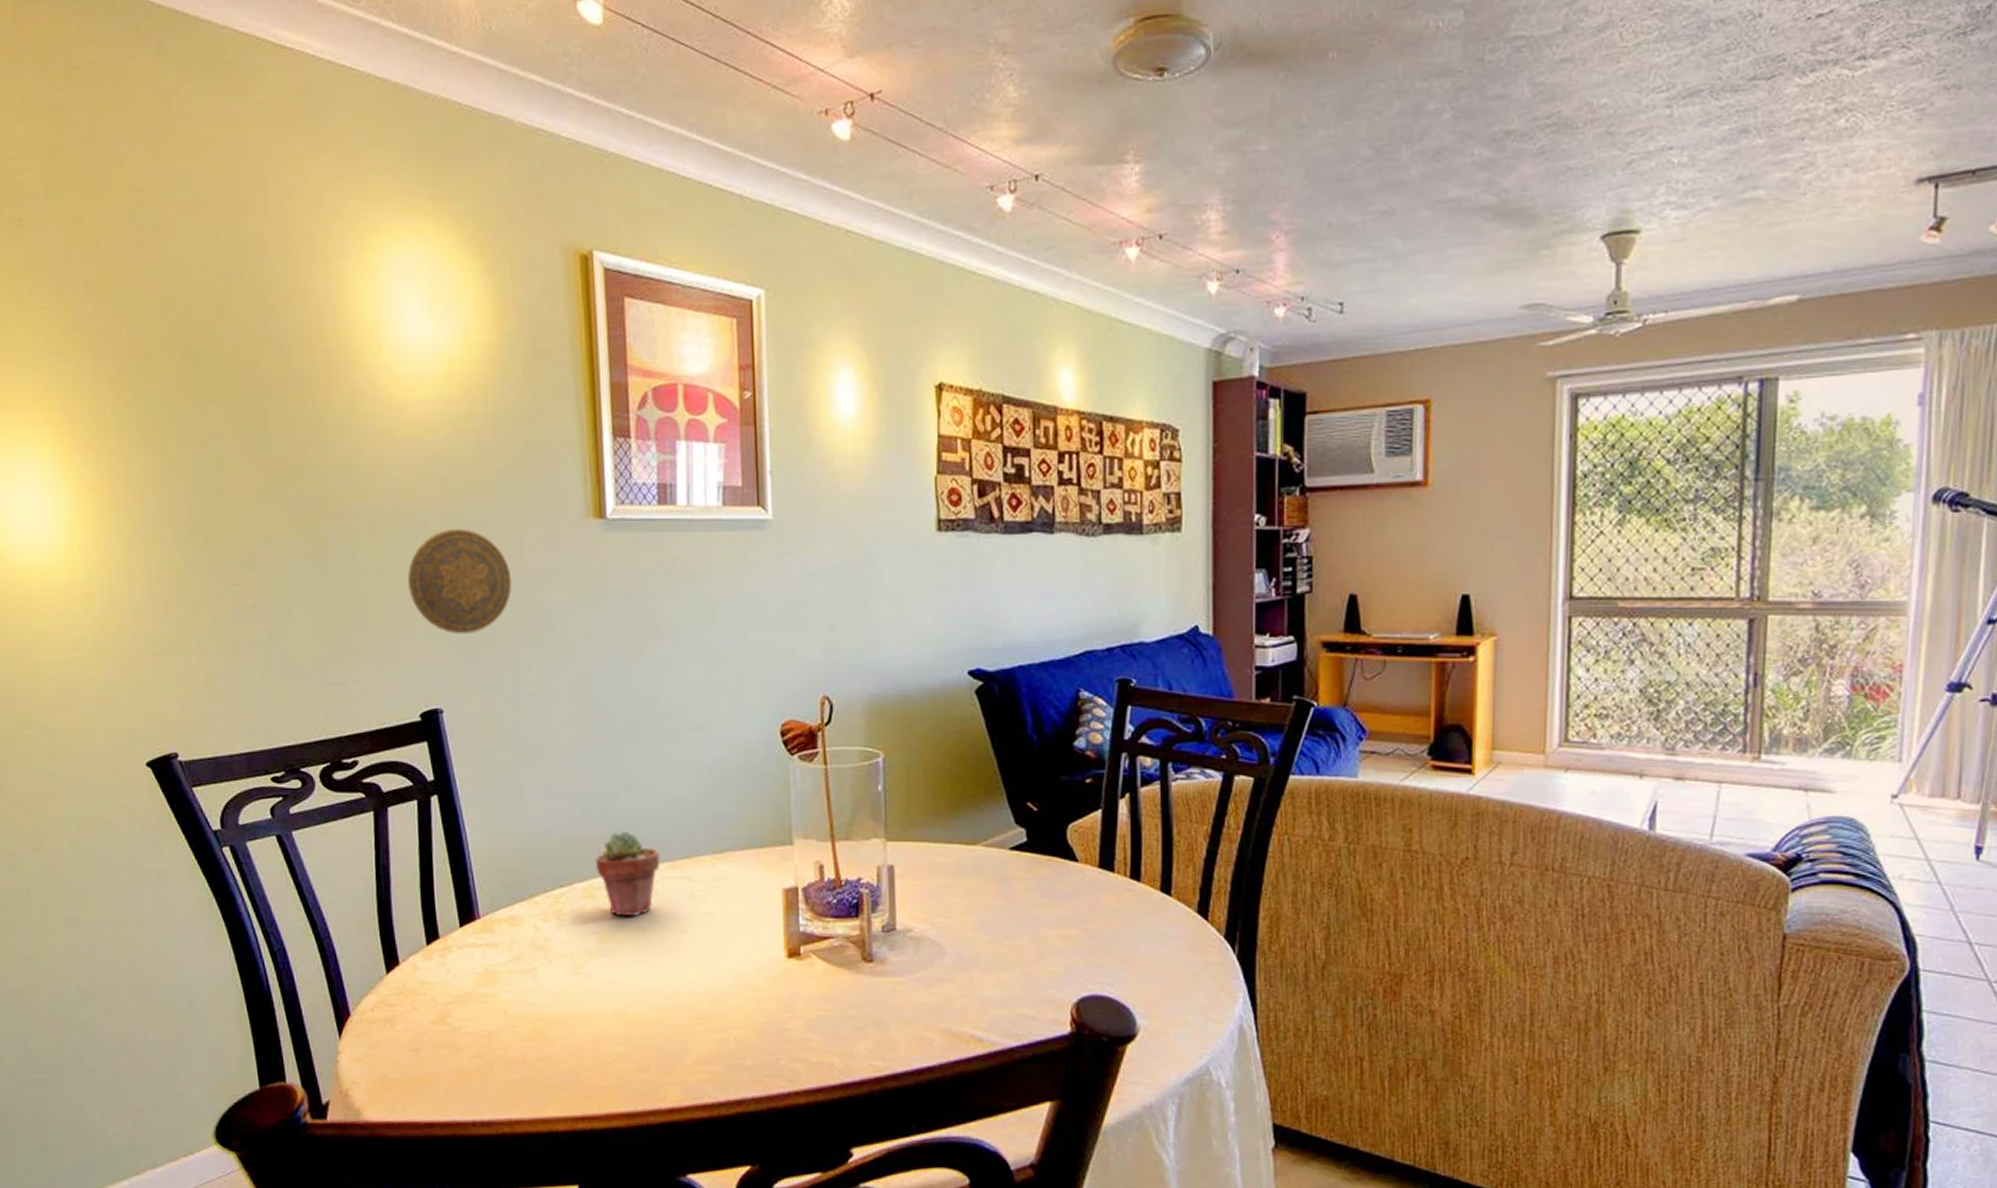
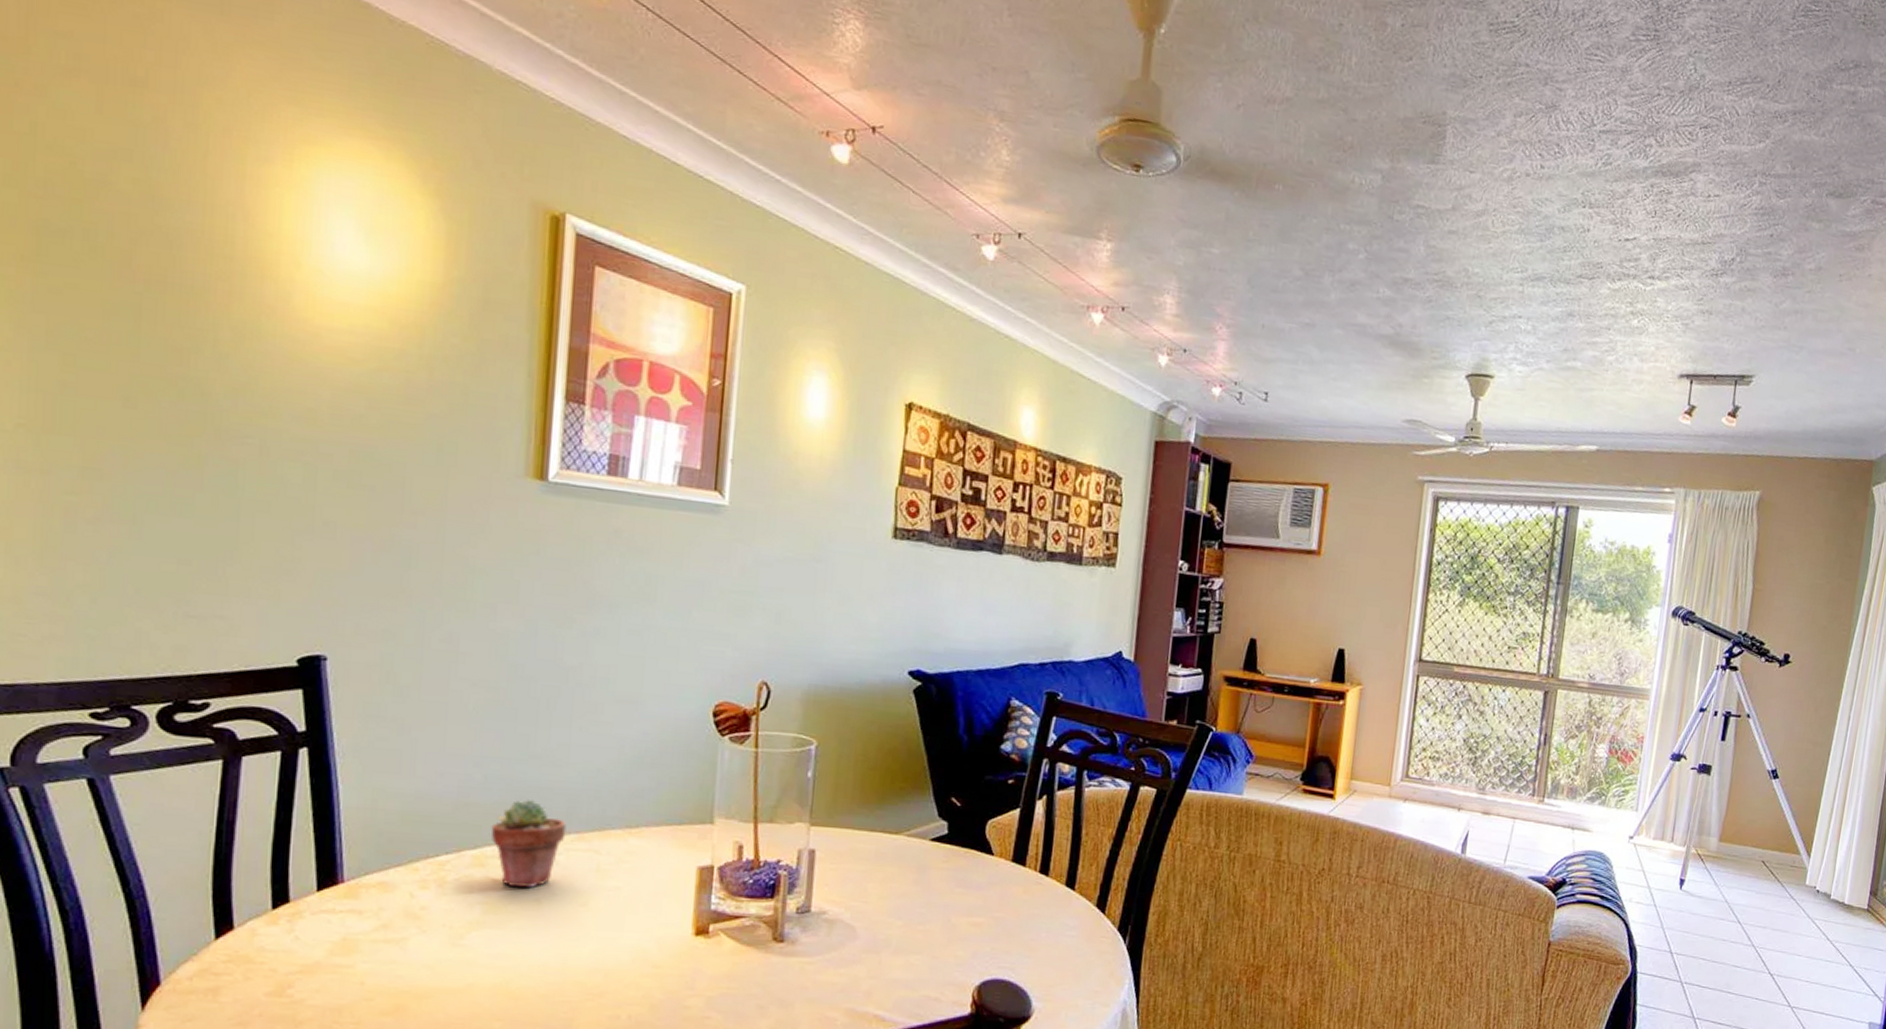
decorative plate: present [407,528,512,635] -> none [300,468,430,581]

